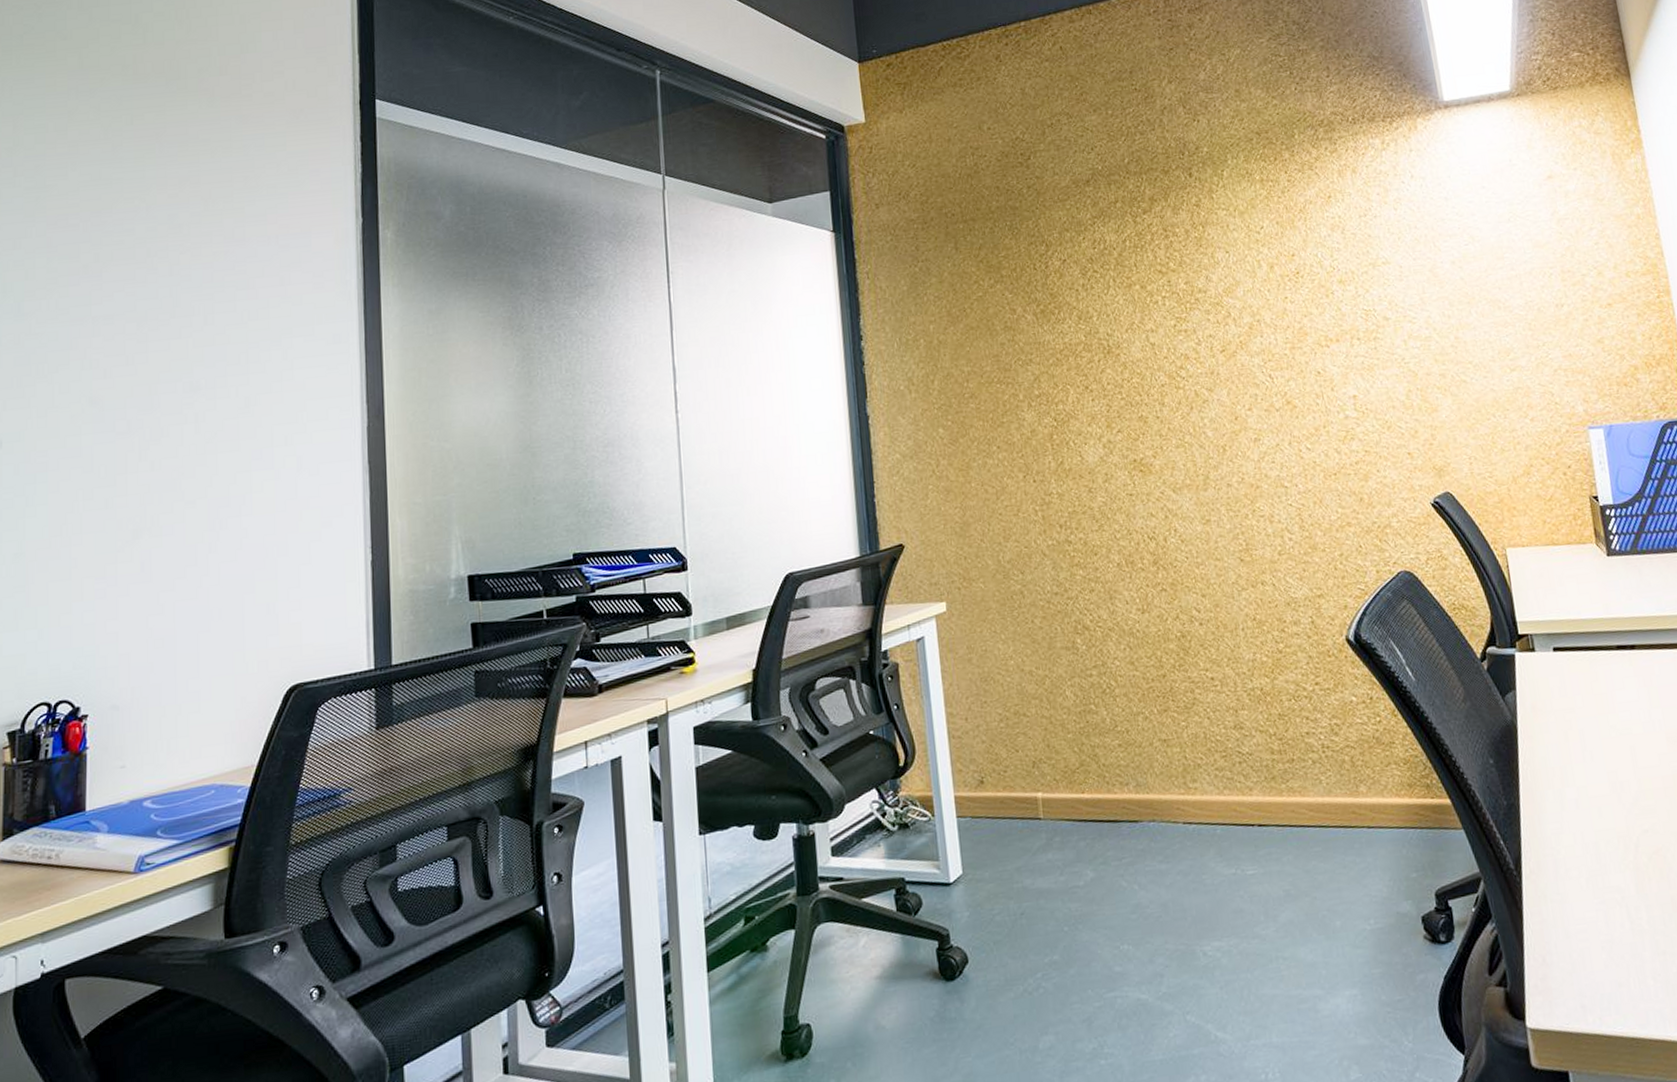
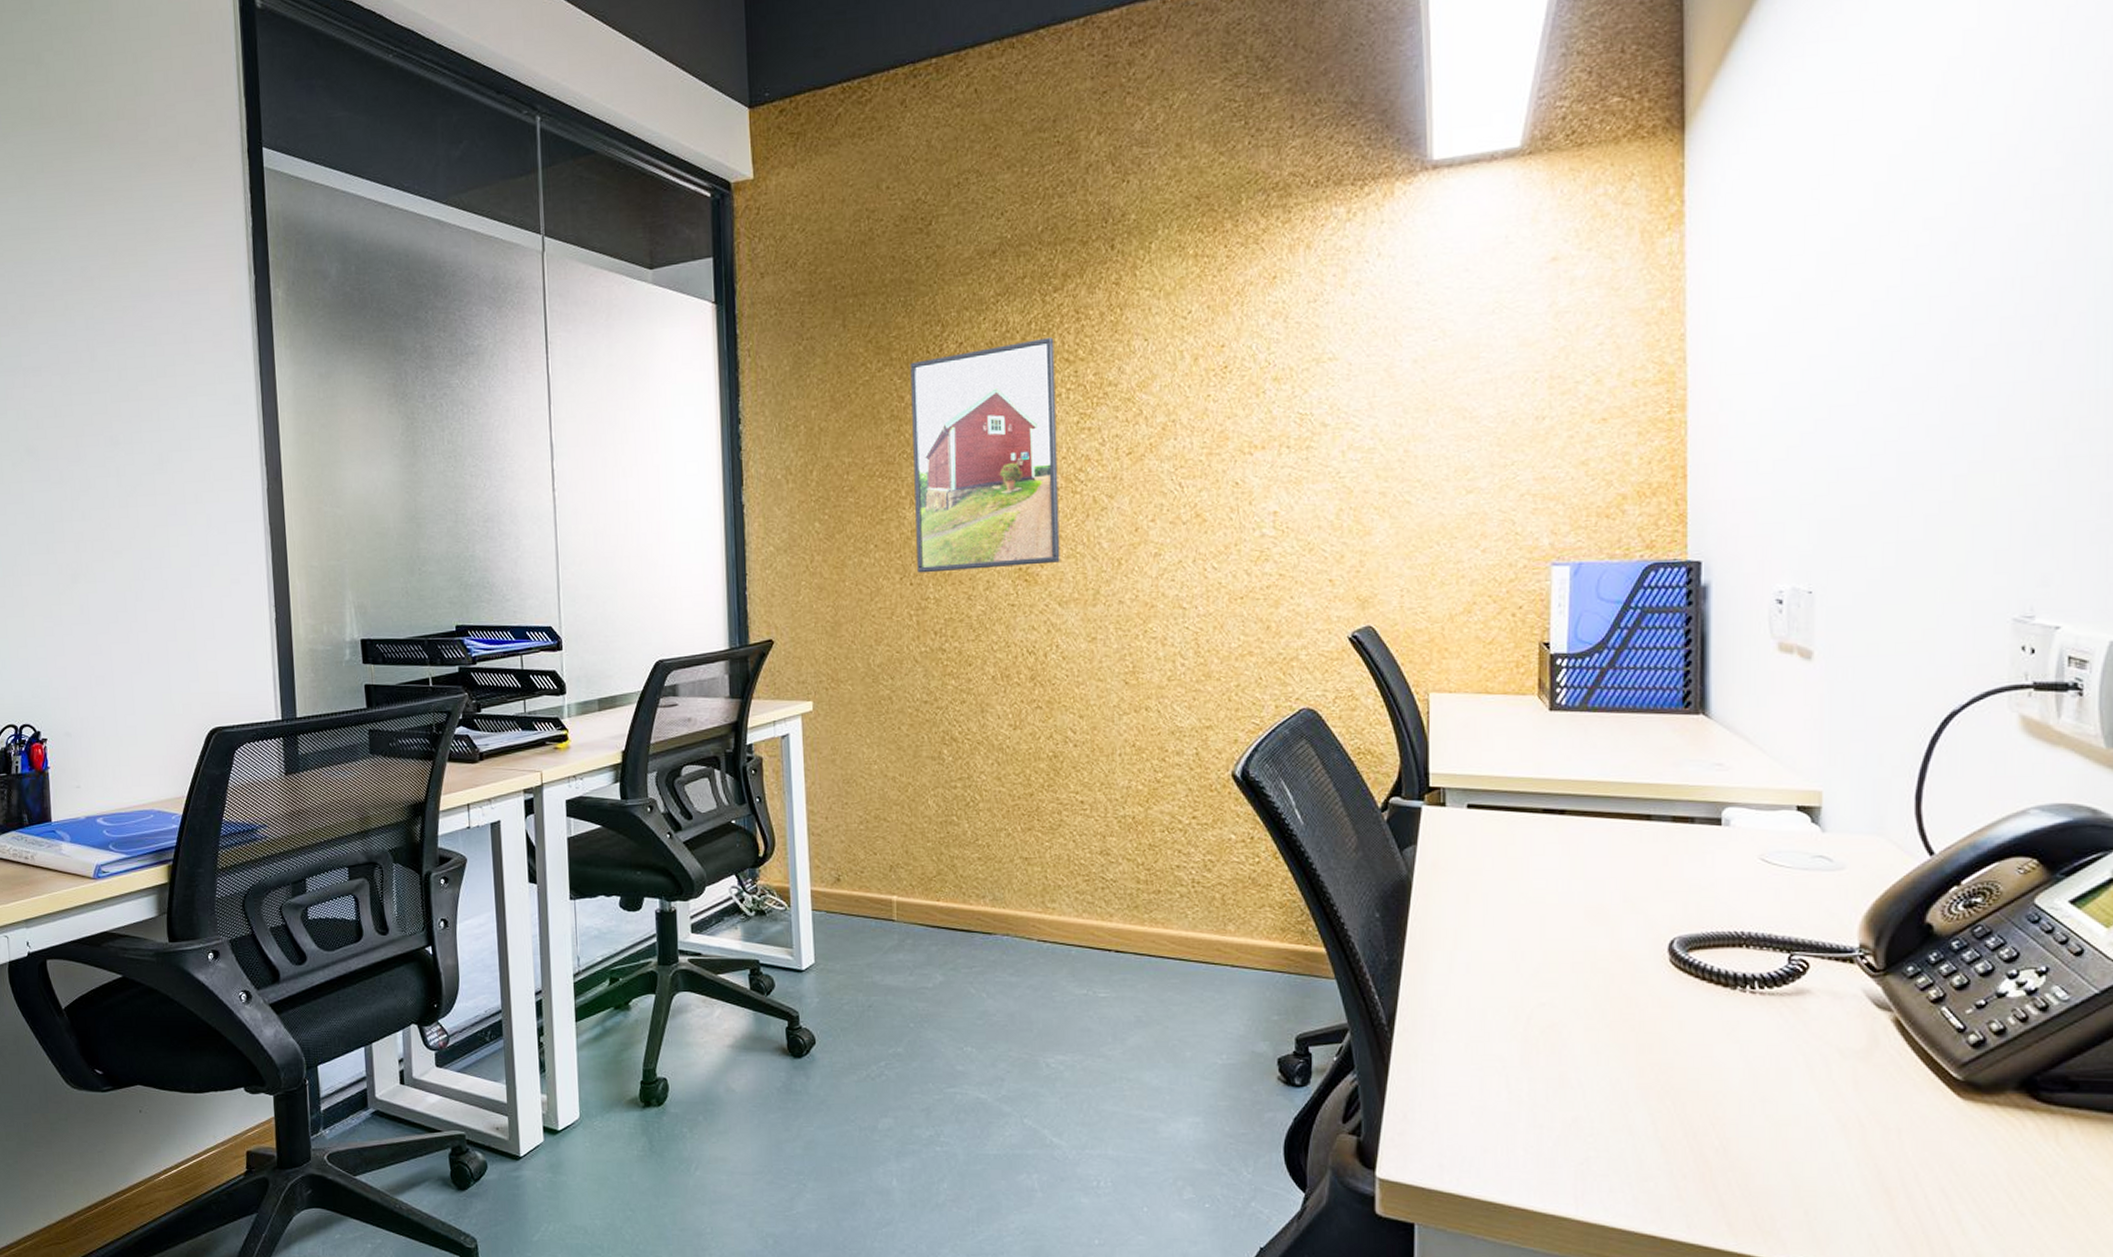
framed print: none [1019,252,1171,471] -> present [910,337,1060,573]

